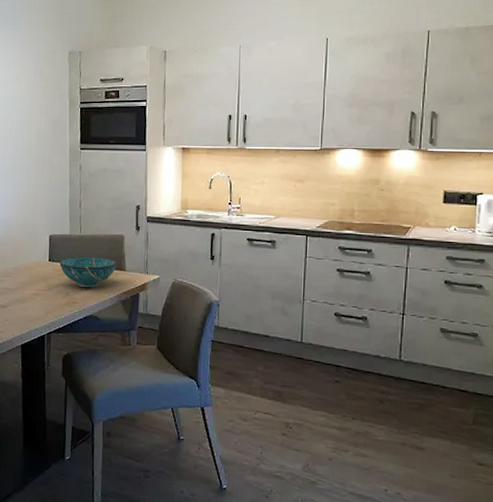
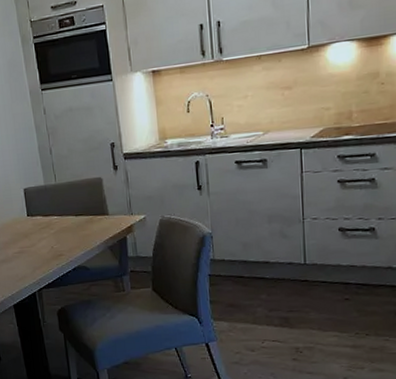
decorative bowl: present [59,256,117,287] -> none [38,204,99,238]

